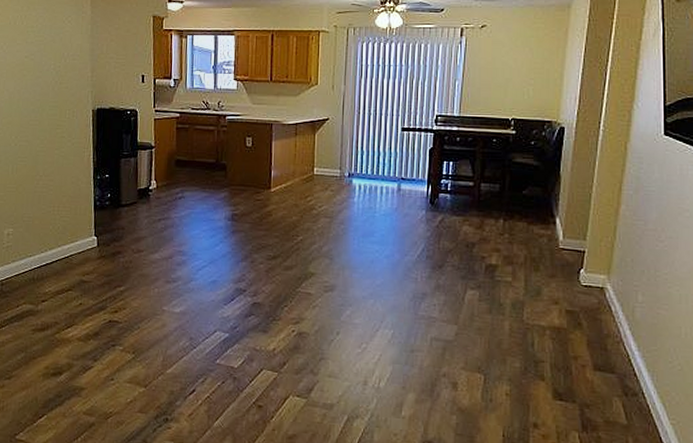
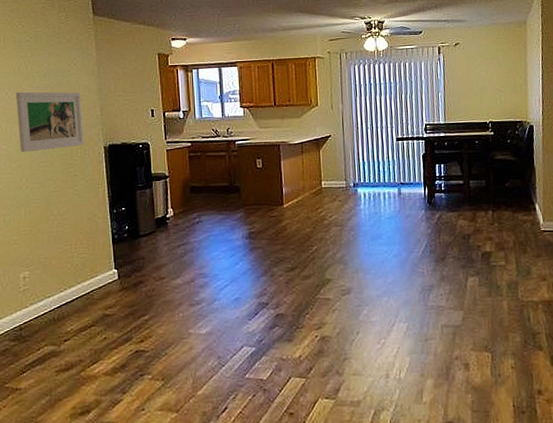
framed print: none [10,46,74,109] -> present [15,92,84,153]

